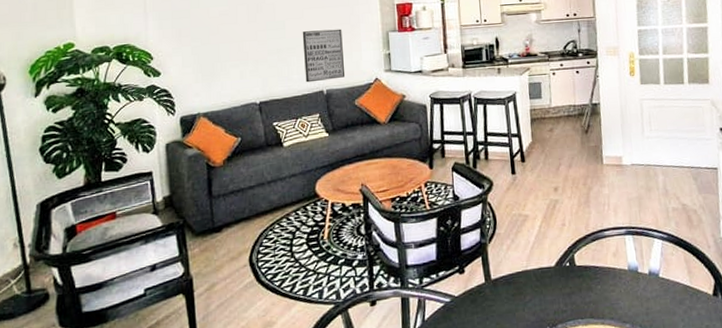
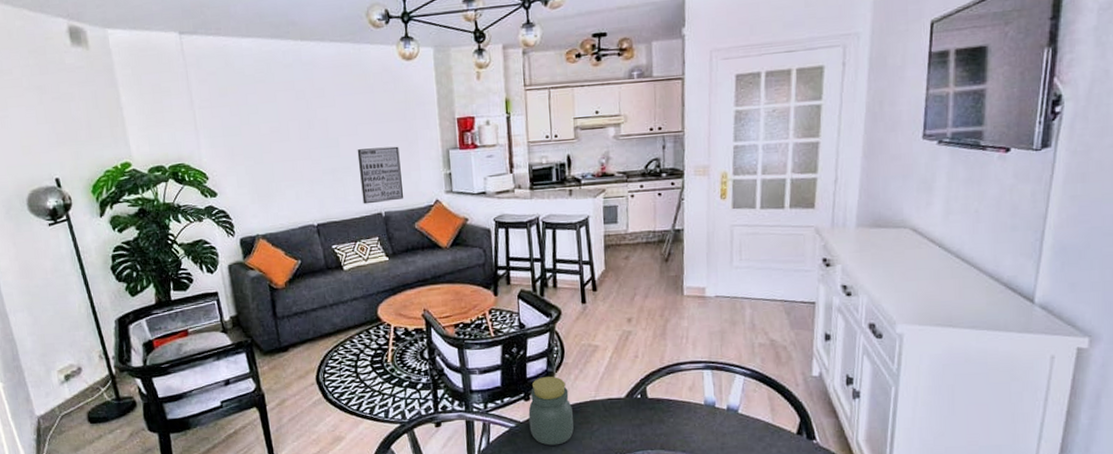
jar: none [463,248,508,320] -> present [528,377,574,446]

